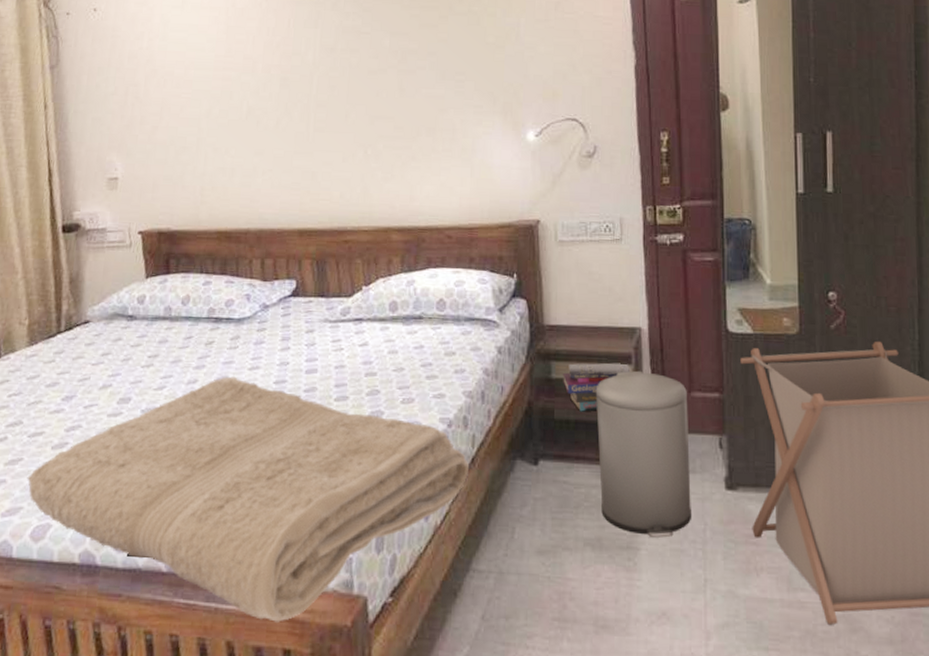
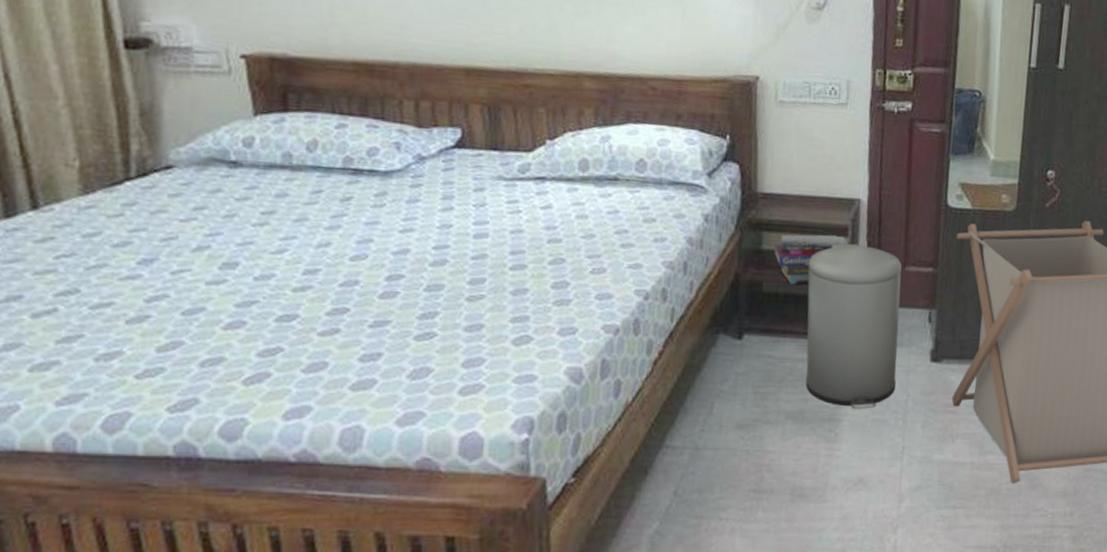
towel: present [27,376,470,622] -> none [91,239,667,509]

